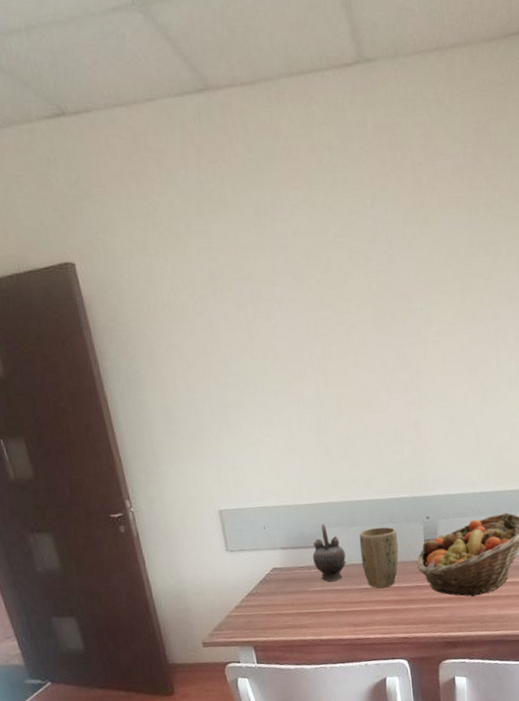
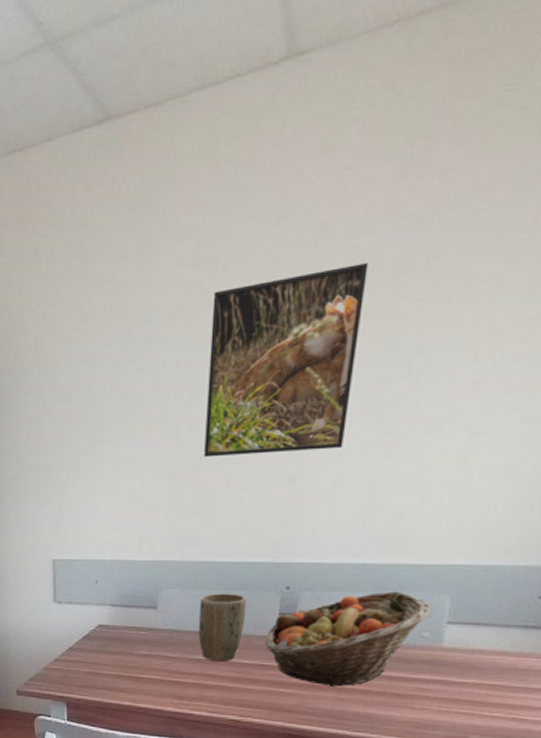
teapot: present [313,524,346,582] -> none [143,584,181,646]
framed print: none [328,243,451,408] -> present [204,262,368,458]

